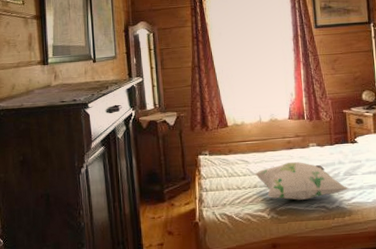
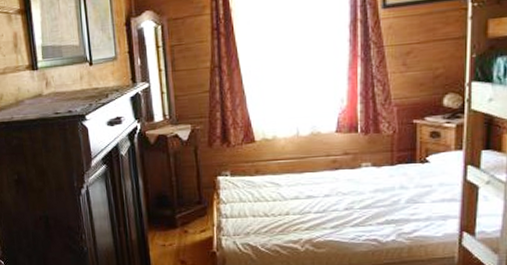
decorative pillow: present [255,162,350,200] -> none [288,186,412,231]

